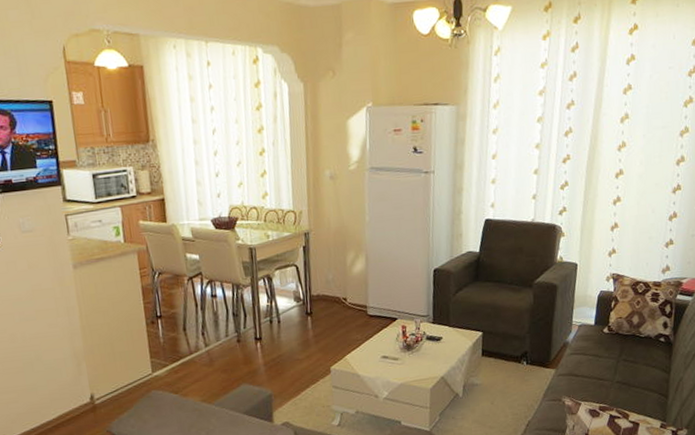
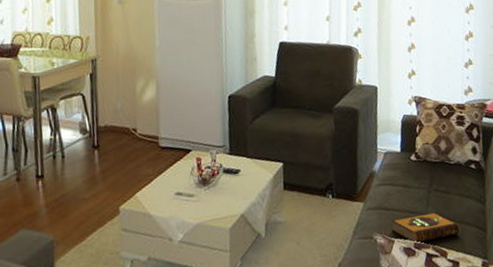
hardback book: none [579,380,644,407] -> present [391,212,461,244]

